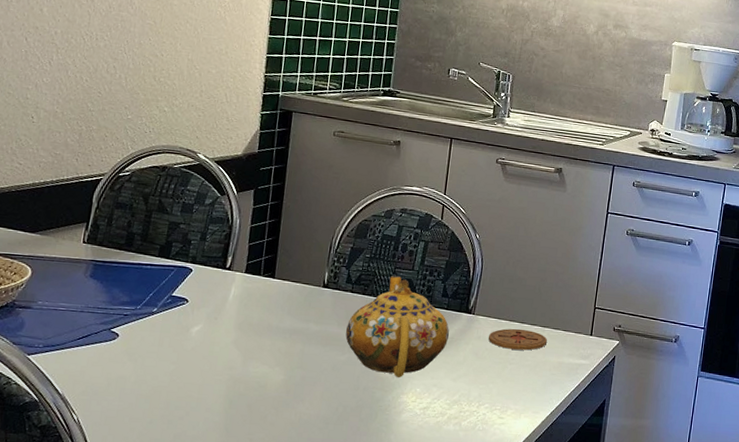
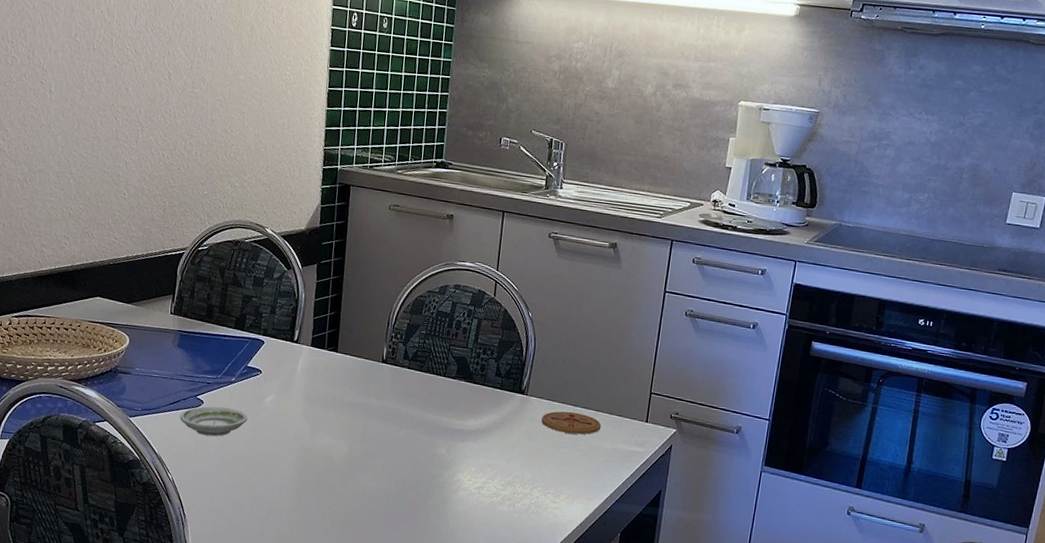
saucer: none [89,339,171,371] -> present [180,406,248,437]
teapot: present [345,275,449,377] -> none [404,352,503,456]

